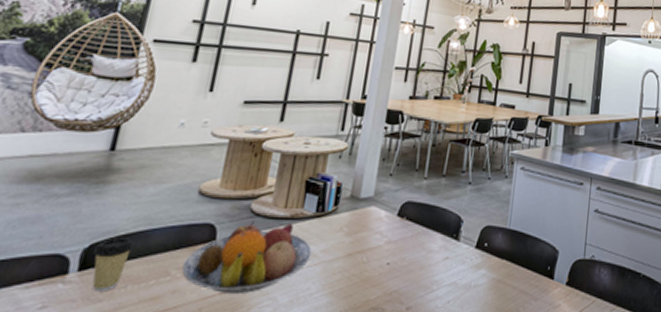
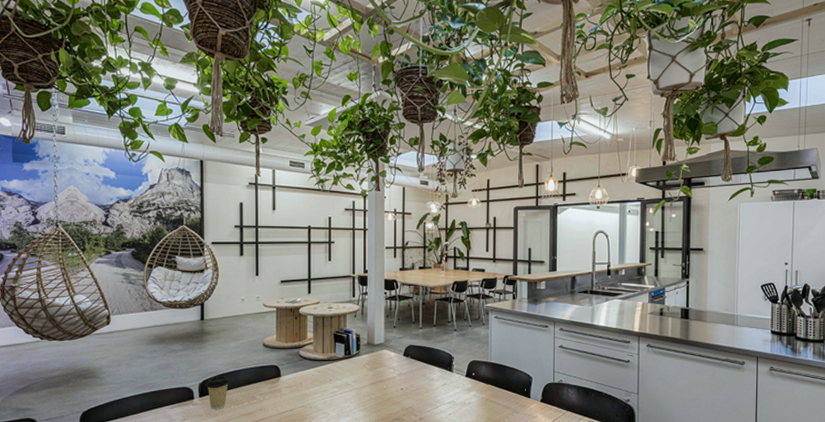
fruit bowl: present [181,220,312,295] -> none [262,362,347,411]

